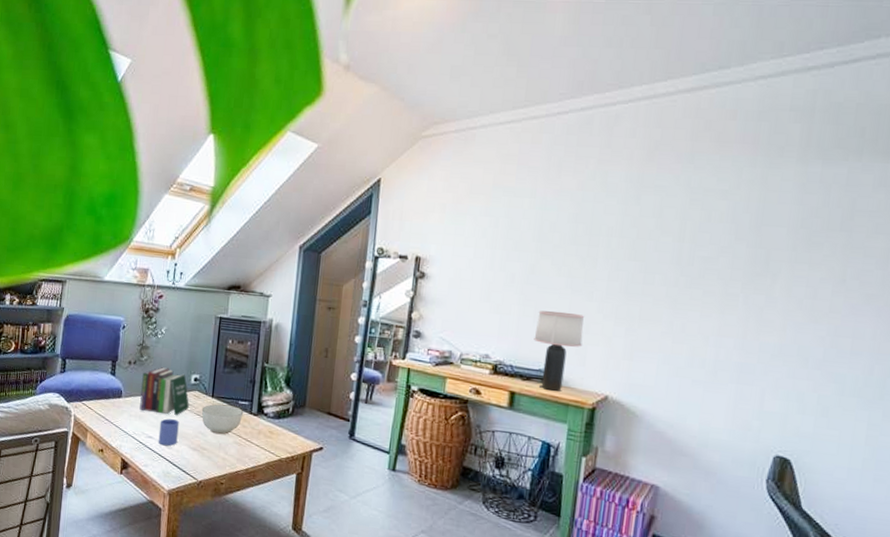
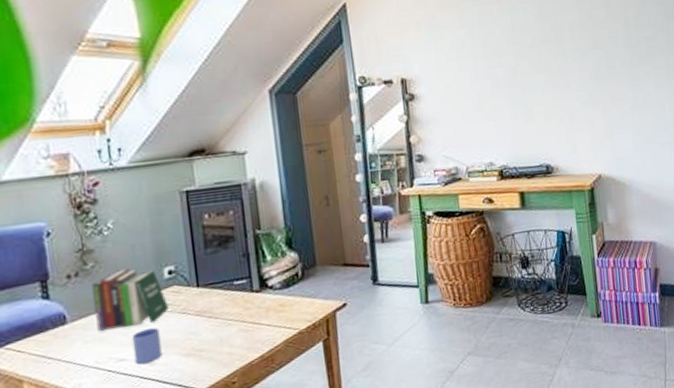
bowl: present [201,404,244,435] -> none [186,288,243,329]
table lamp: present [533,310,584,392] -> none [528,106,571,183]

